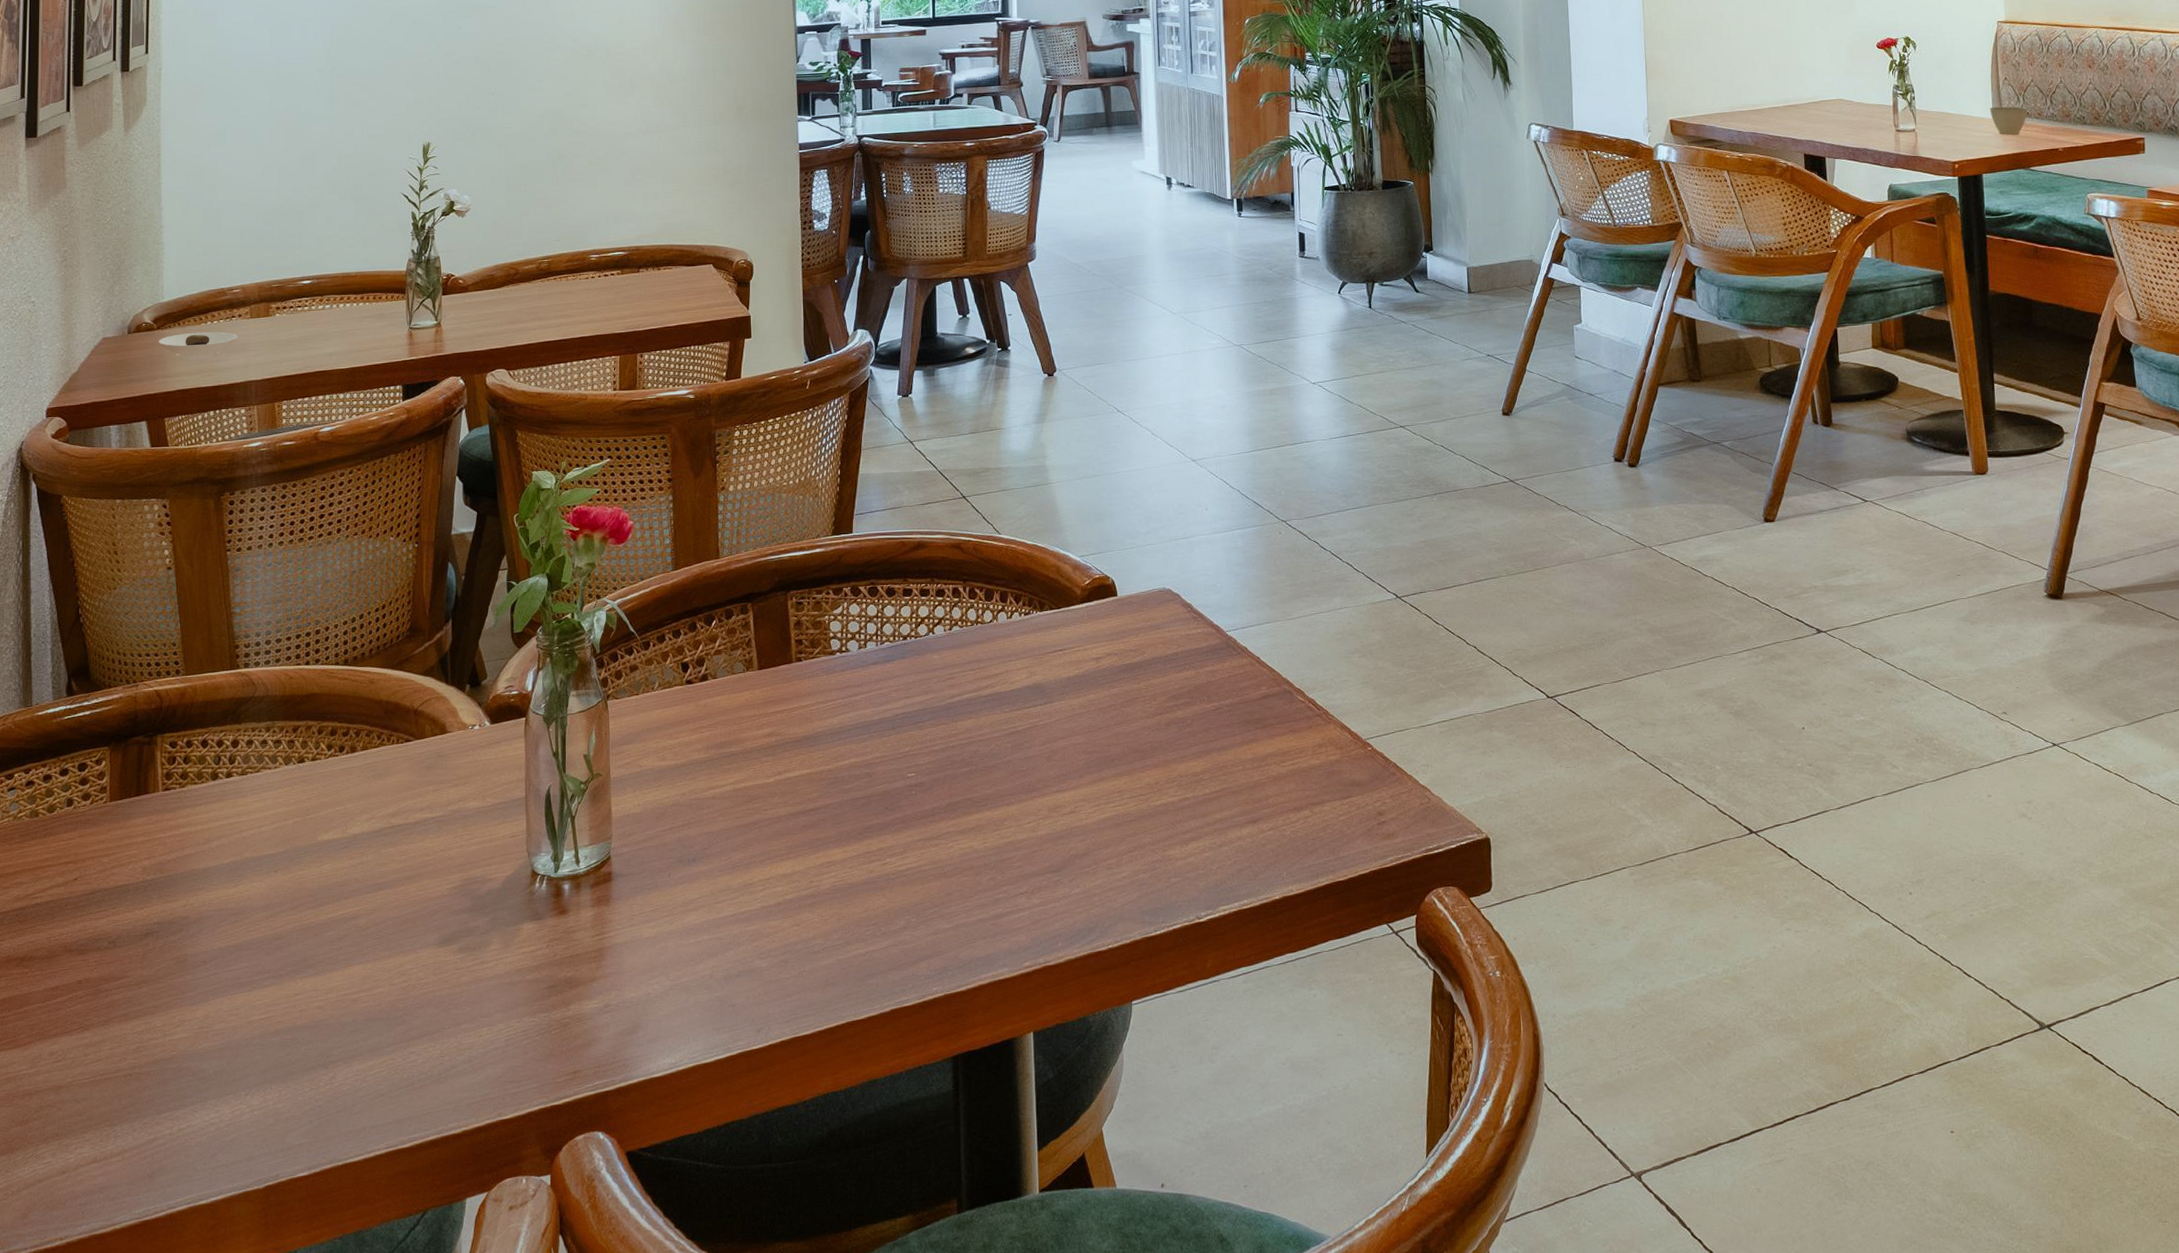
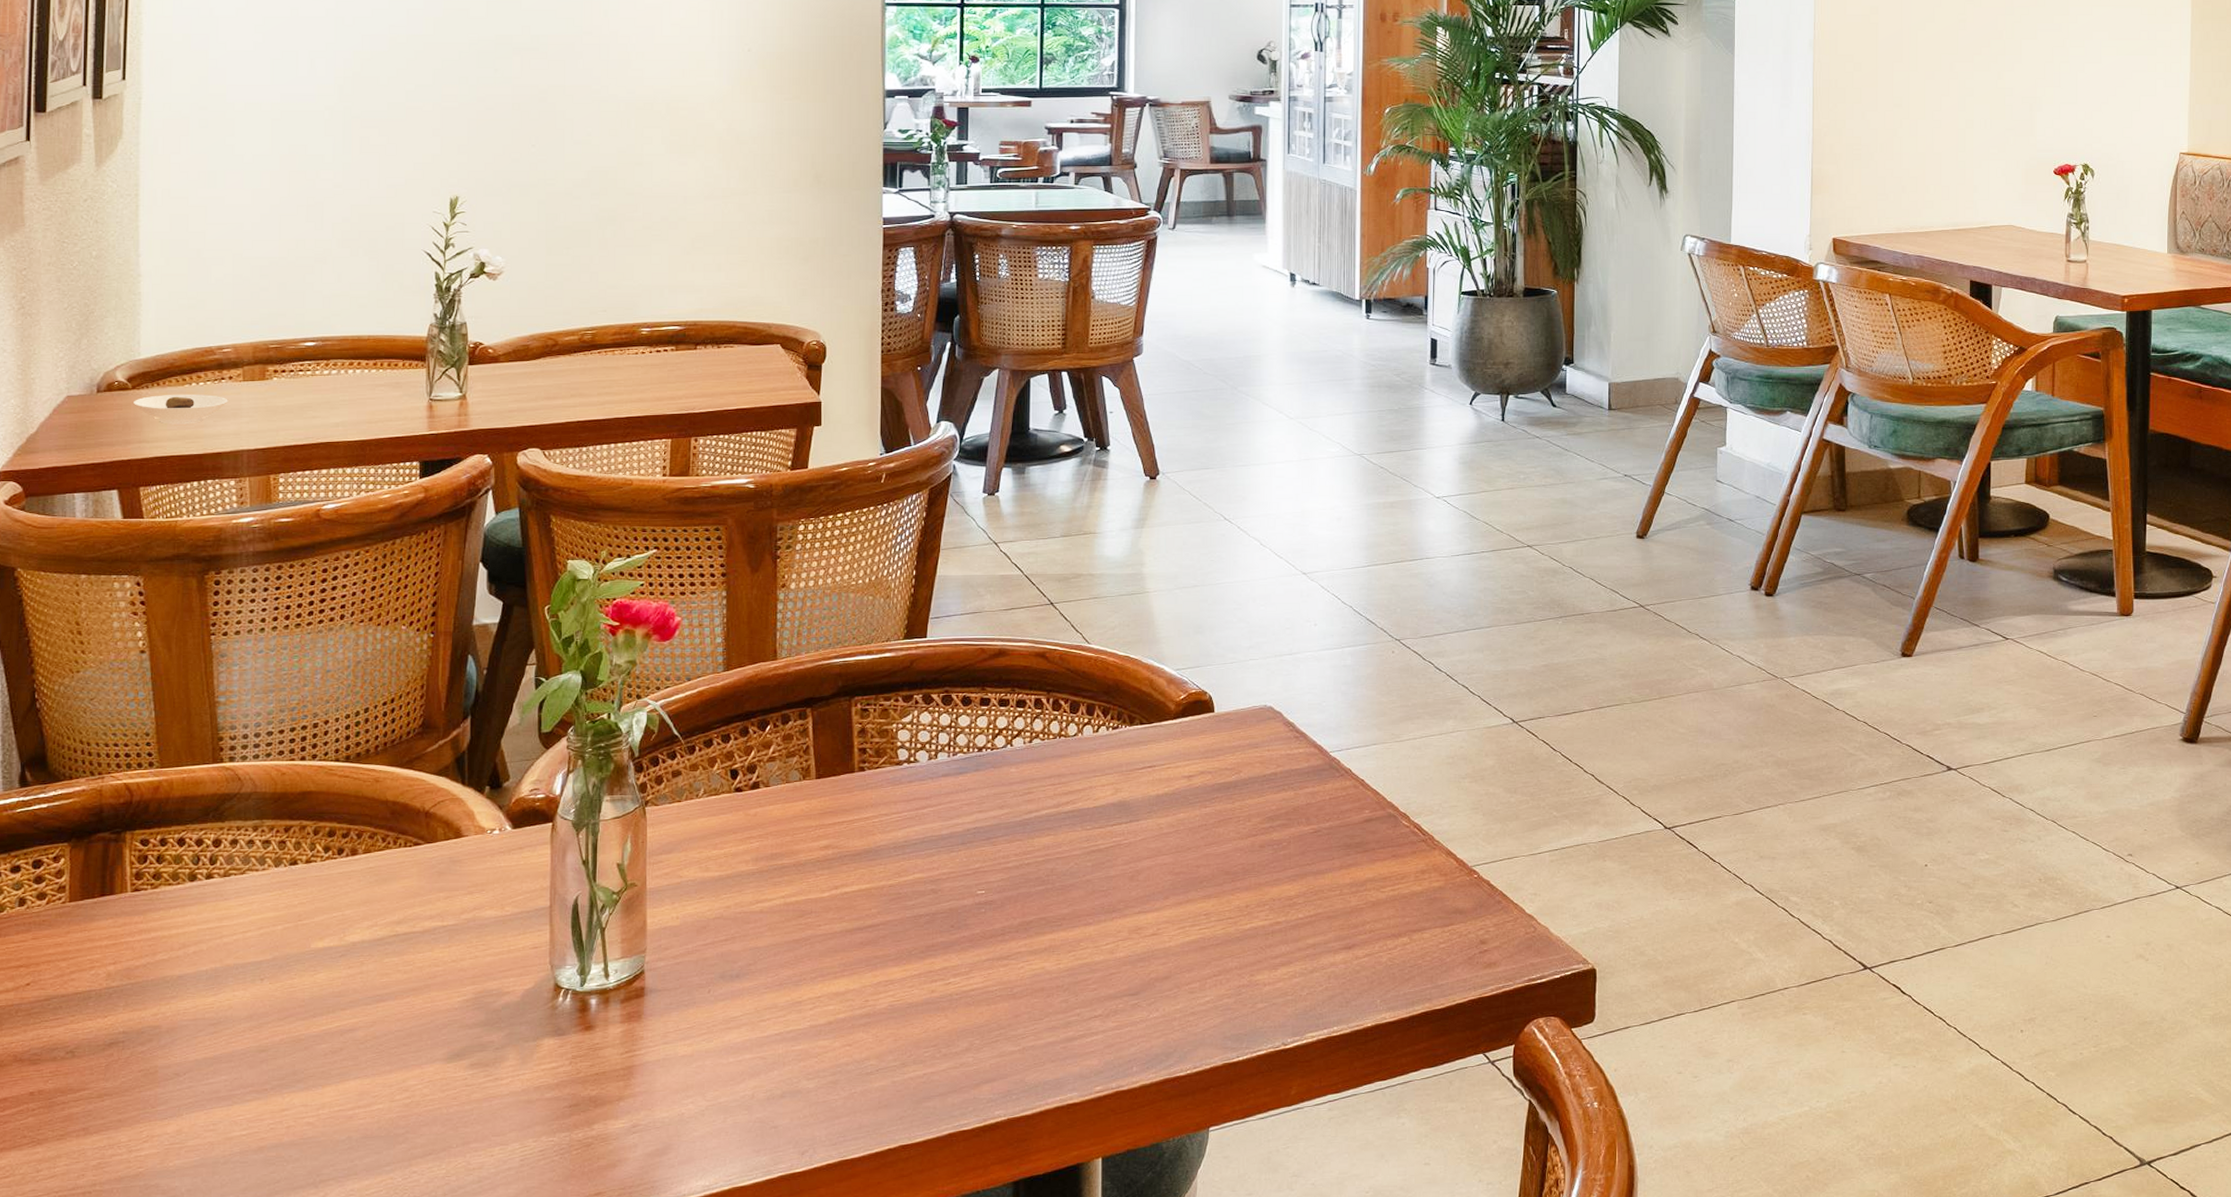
cup: present [1990,106,2028,135] -> none [2165,241,2203,271]

